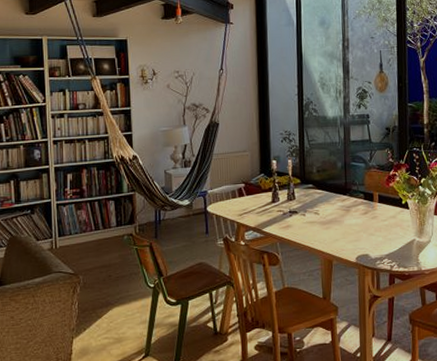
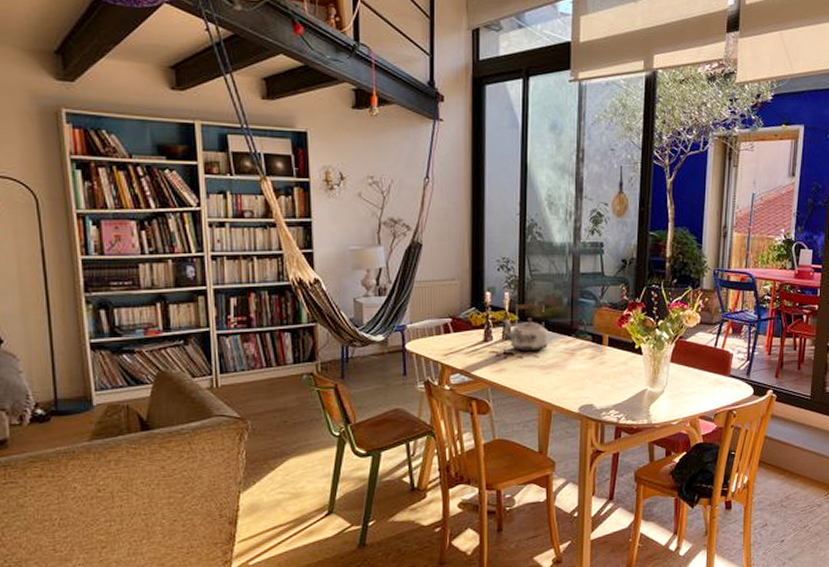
kettle: none [287,169,327,210] -> present [502,304,549,352]

